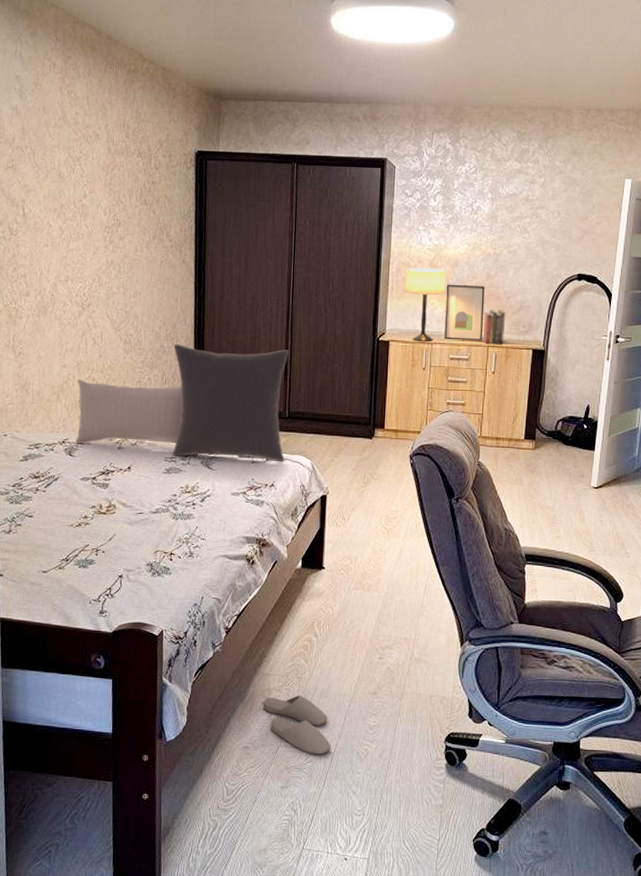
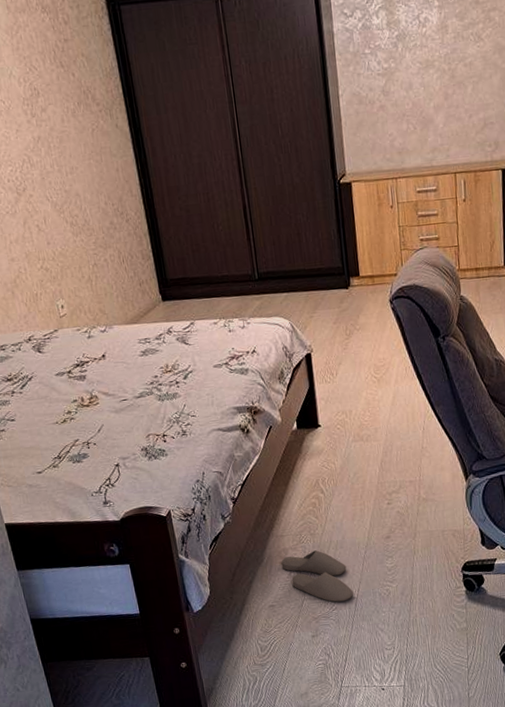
pillow: present [76,380,182,443] -> none [30,264,148,339]
pillow: present [172,344,290,462] -> none [124,207,263,337]
table lamp: present [405,267,446,343] -> none [358,94,403,179]
picture frame: present [444,284,486,341] -> none [402,106,448,172]
books: present [482,308,506,345] -> none [446,130,471,171]

